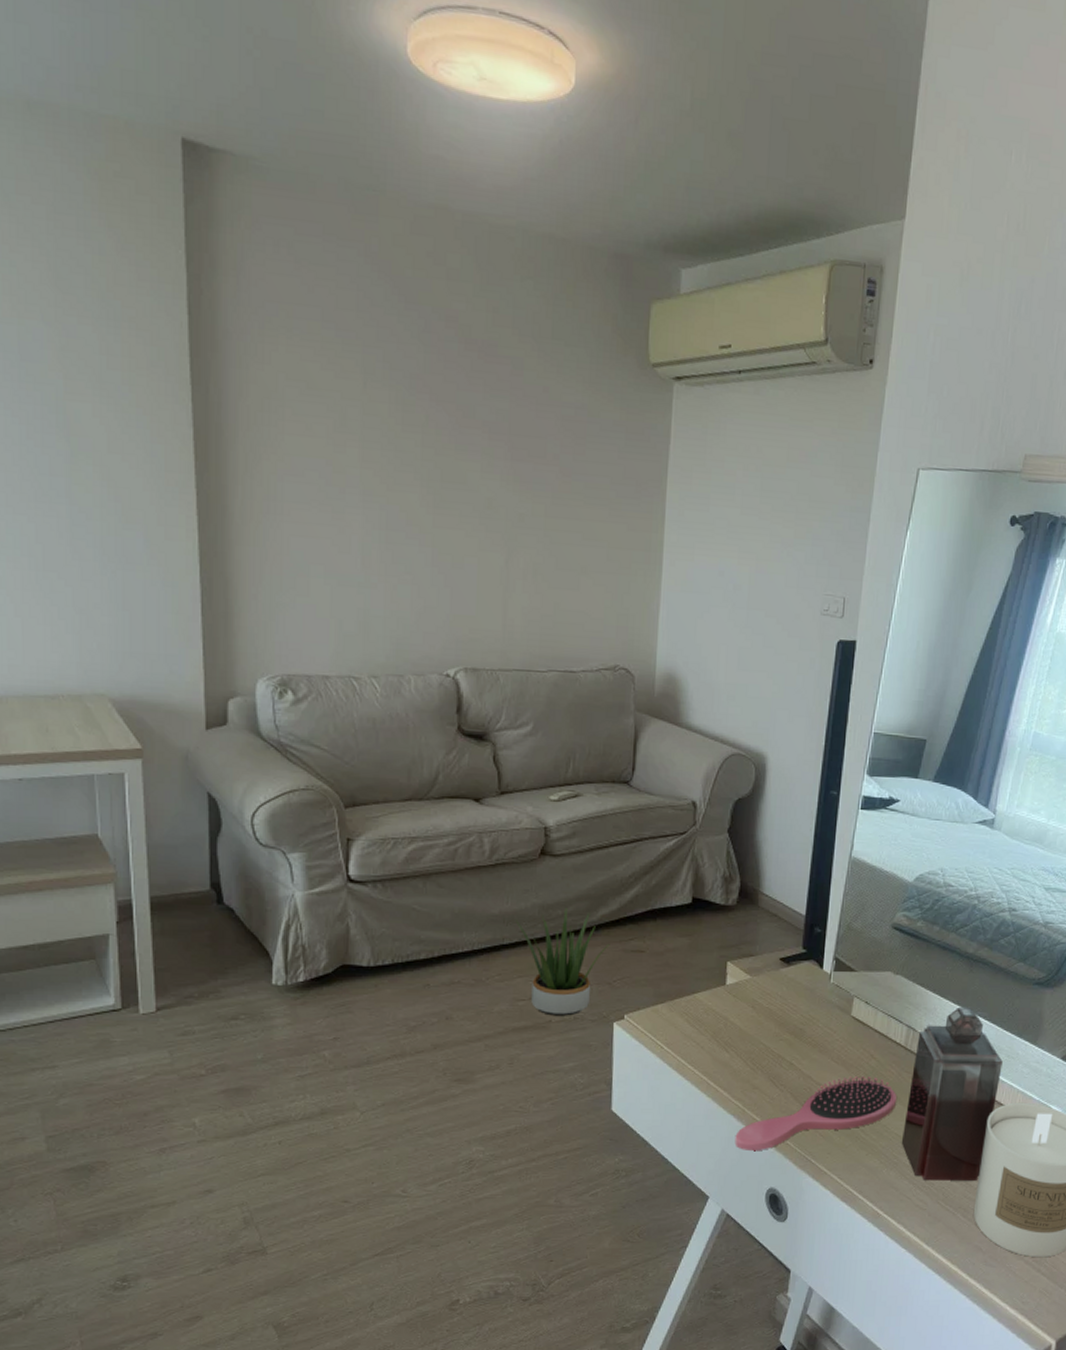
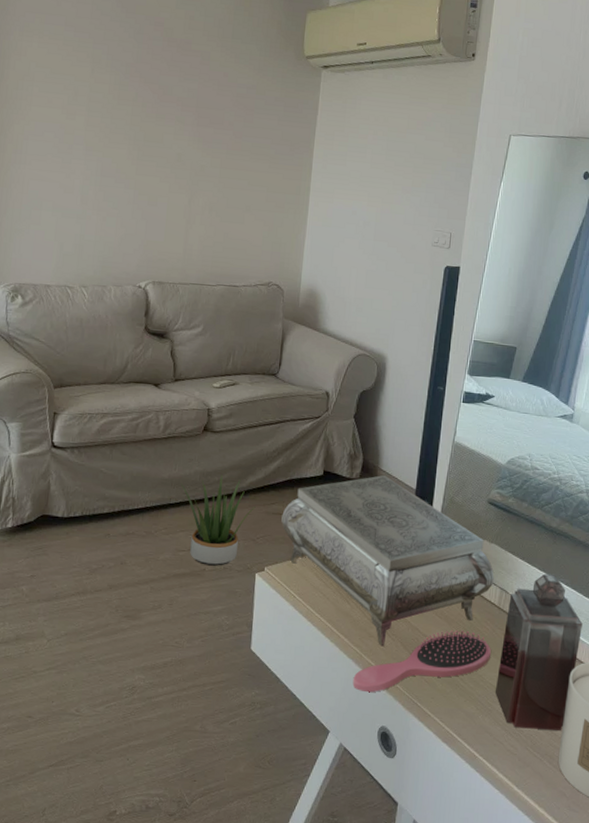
jewelry box: none [642,900,900,1099] -> present [281,475,494,647]

